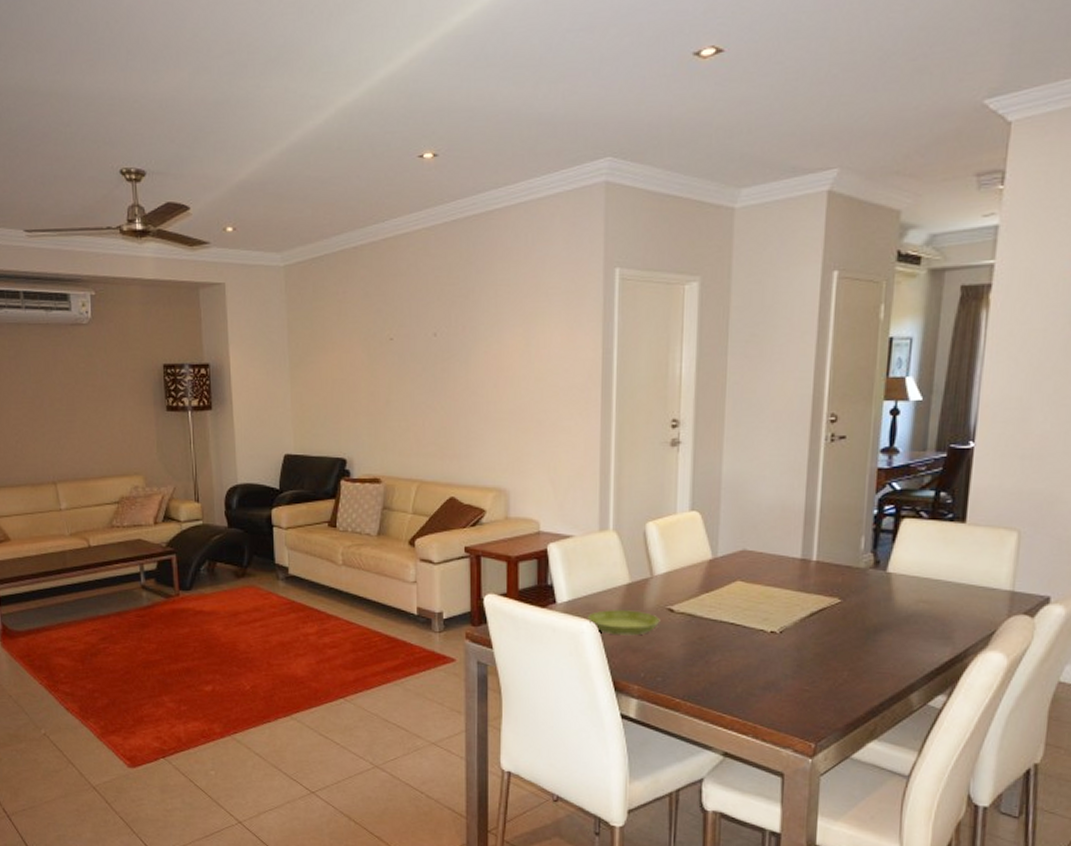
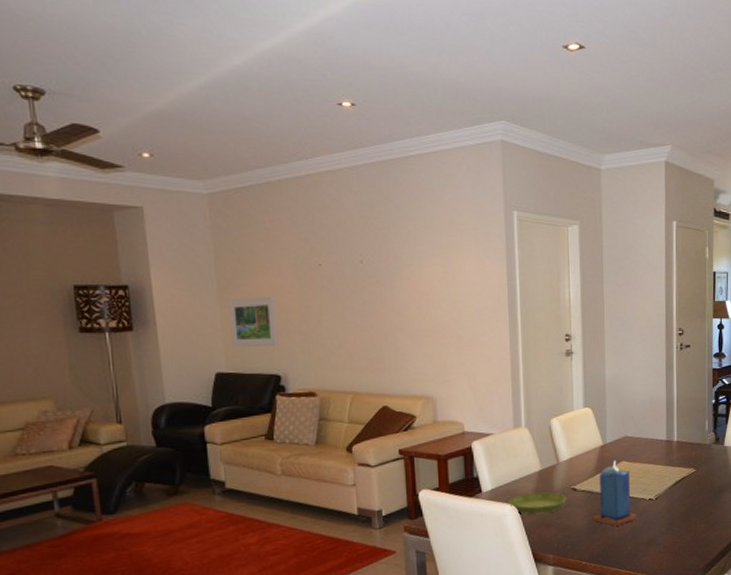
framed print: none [299,374,346,429] -> present [228,296,279,348]
candle: none [691,580,753,661] -> present [592,461,637,526]

